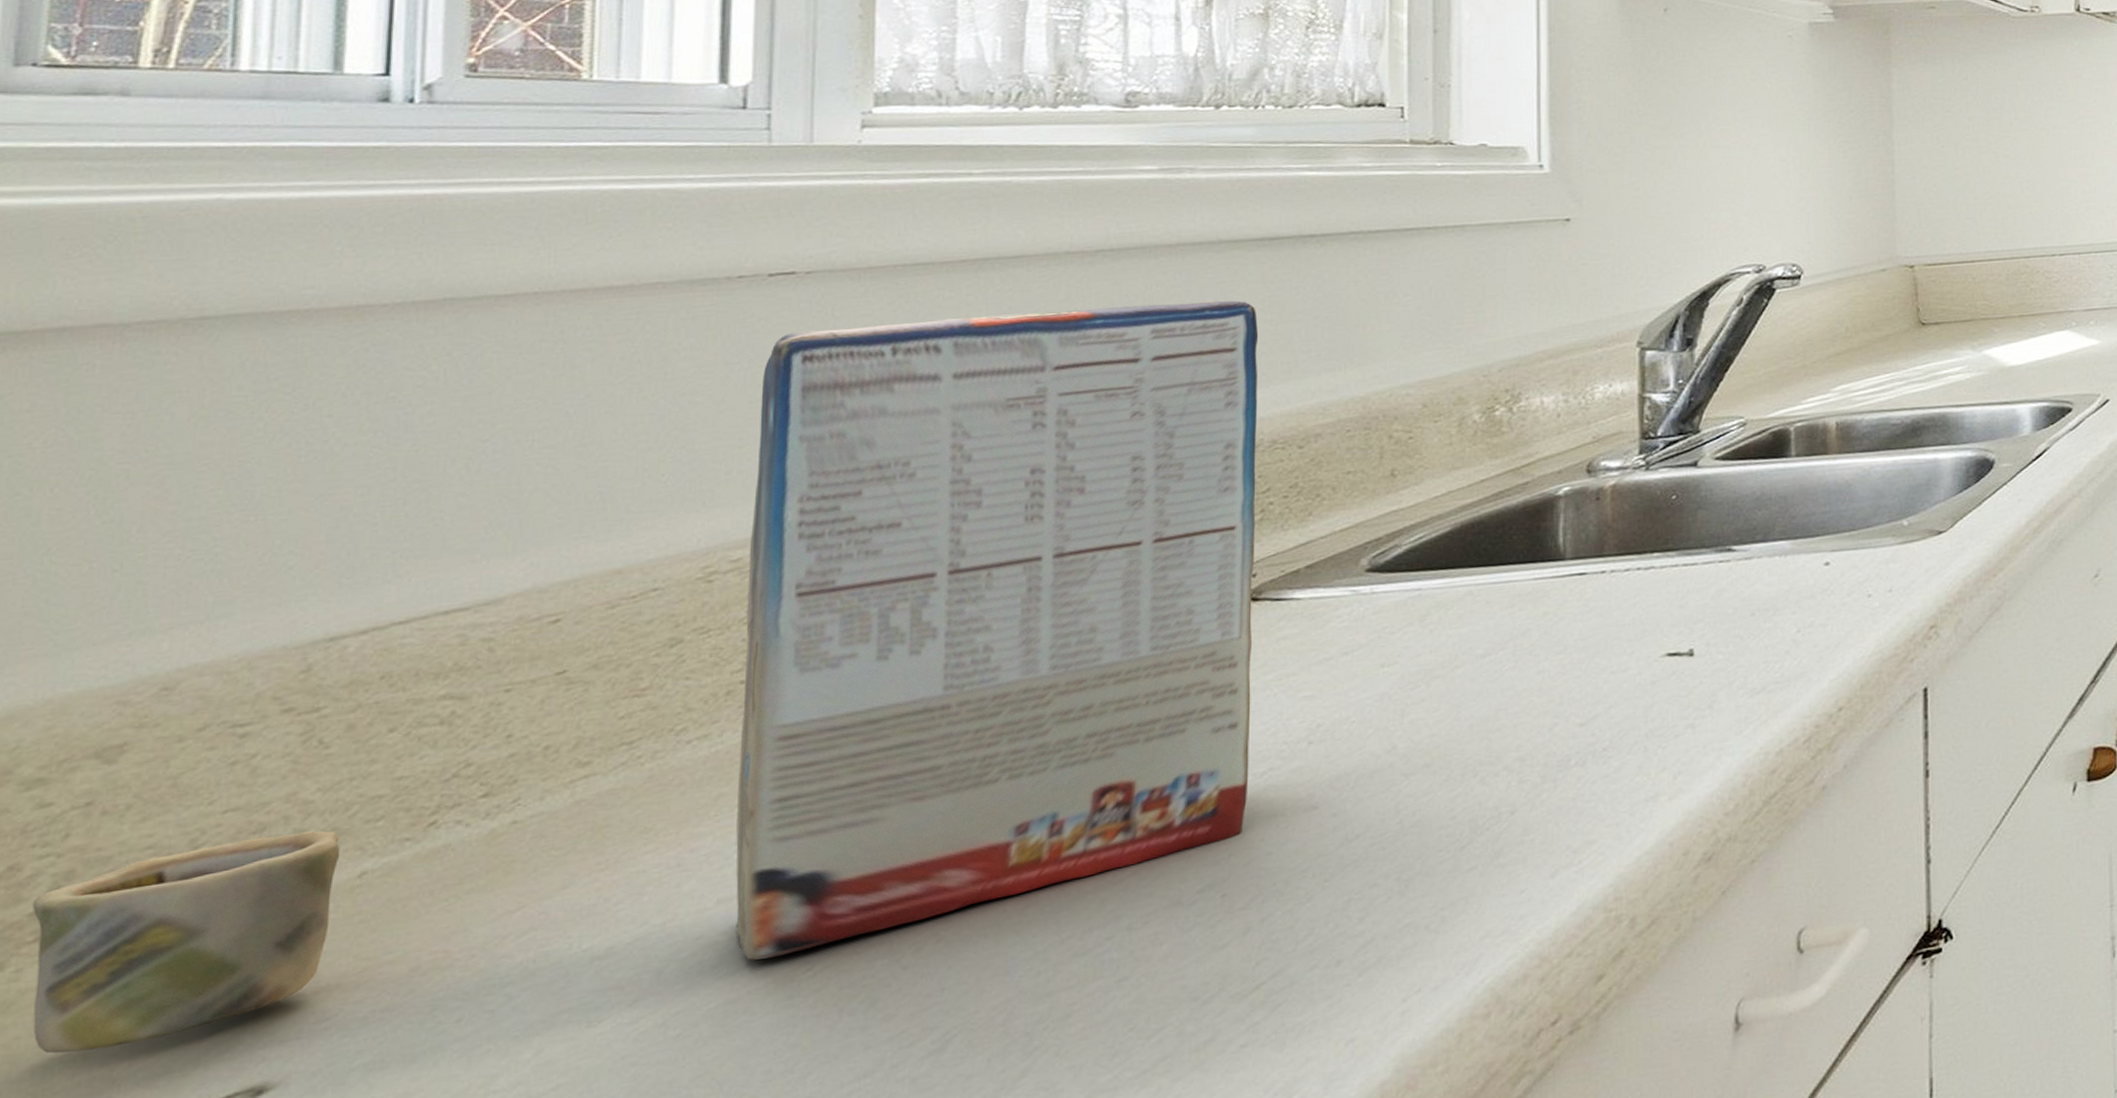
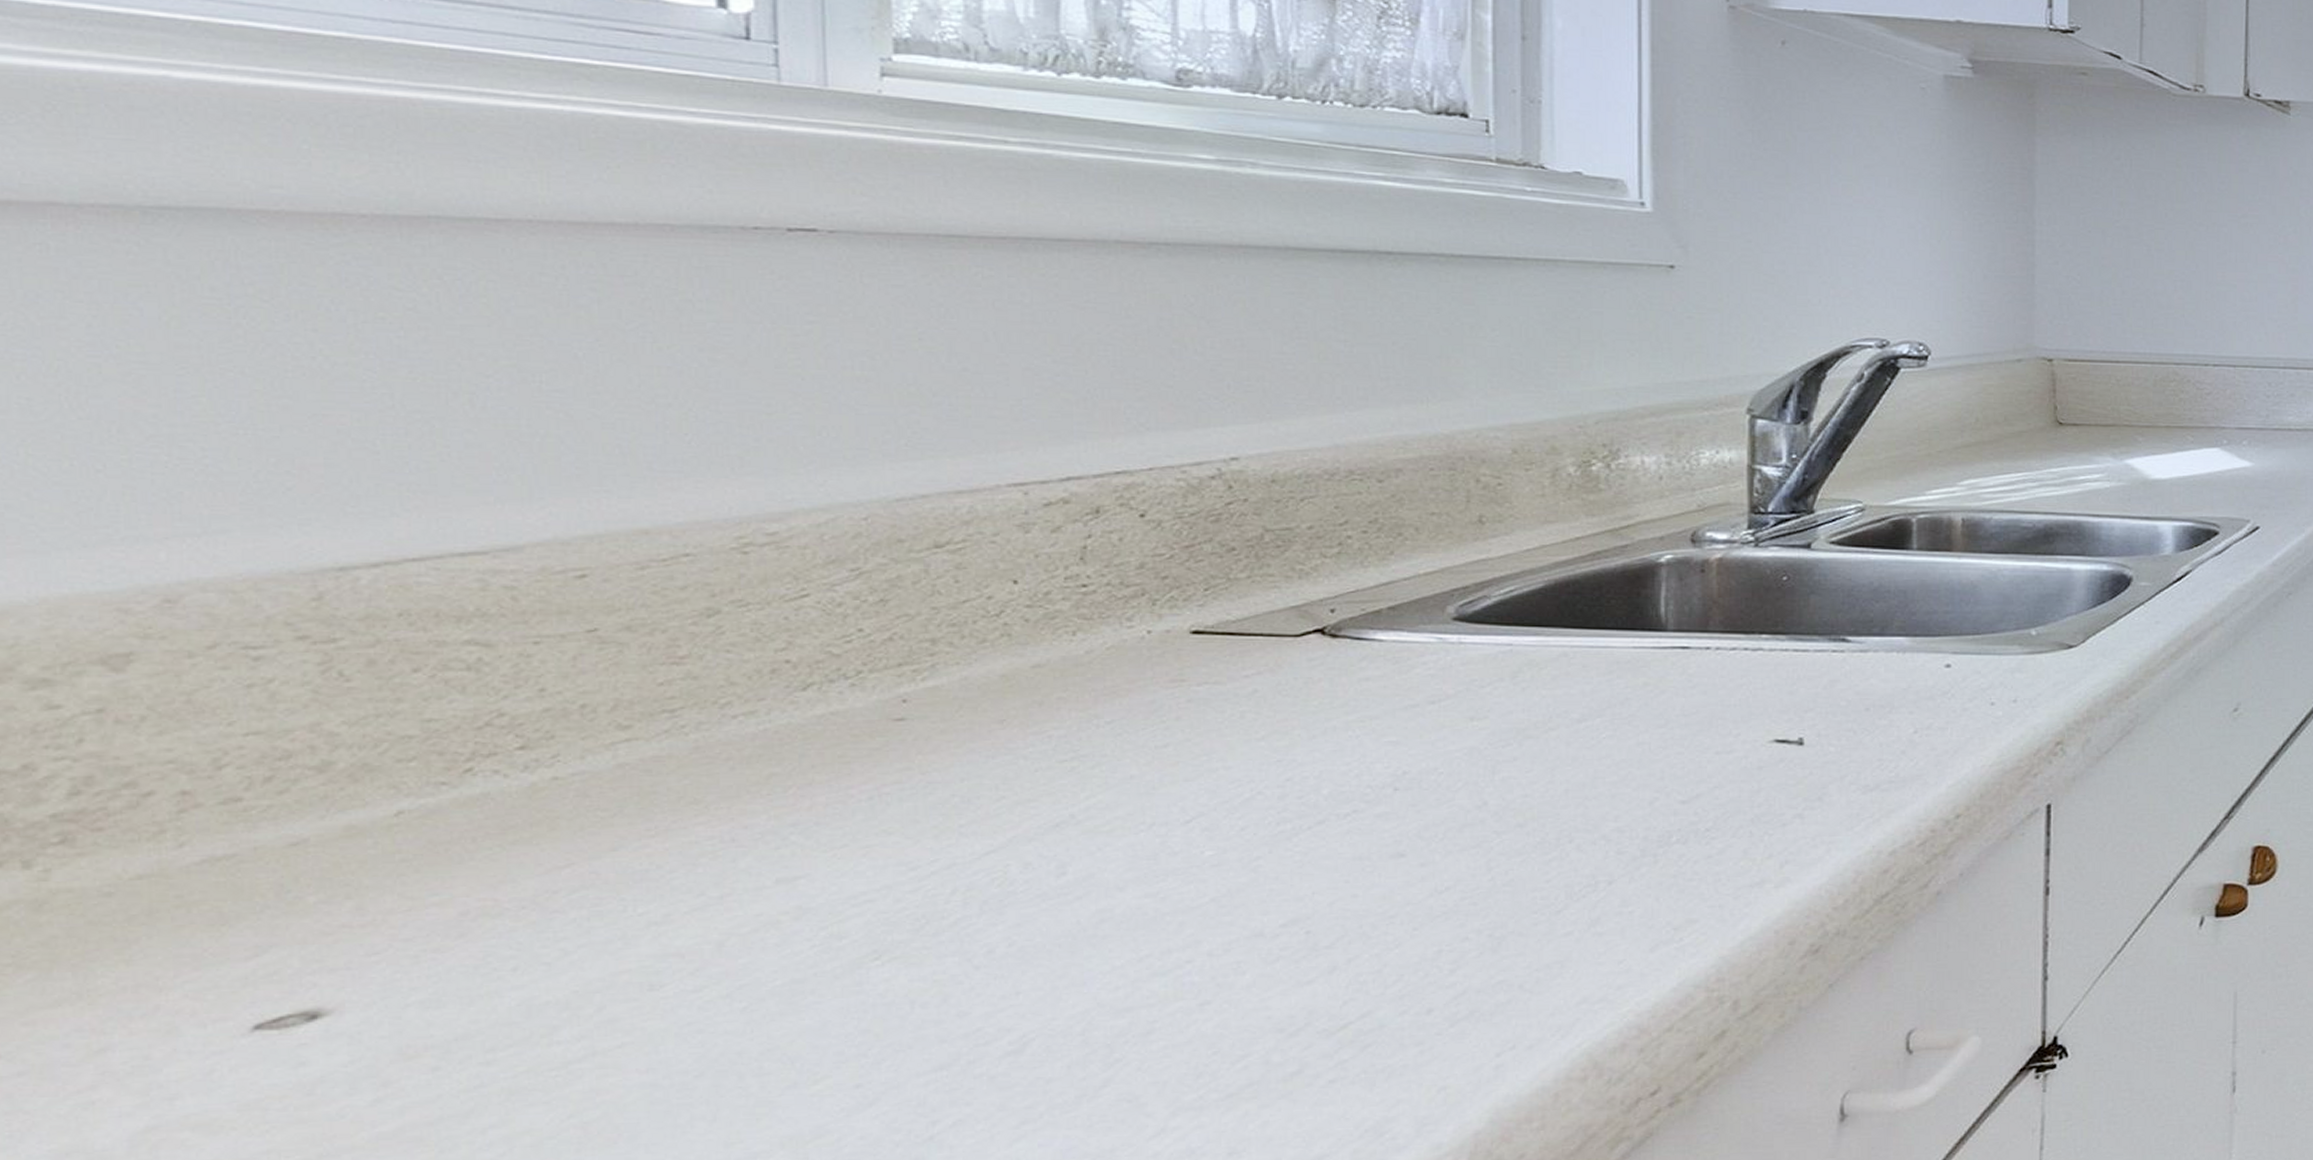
cereal box: present [31,300,1259,1054] -> none [52,296,1333,957]

